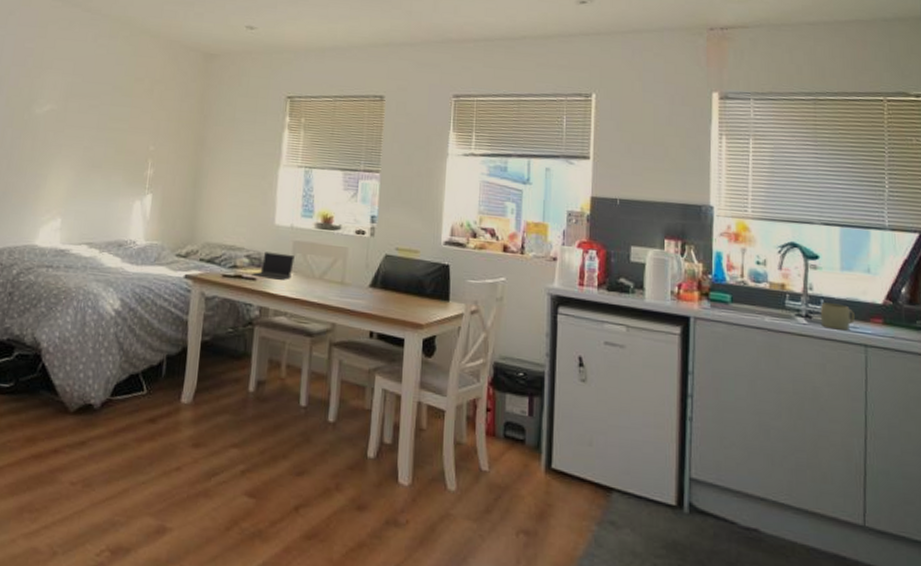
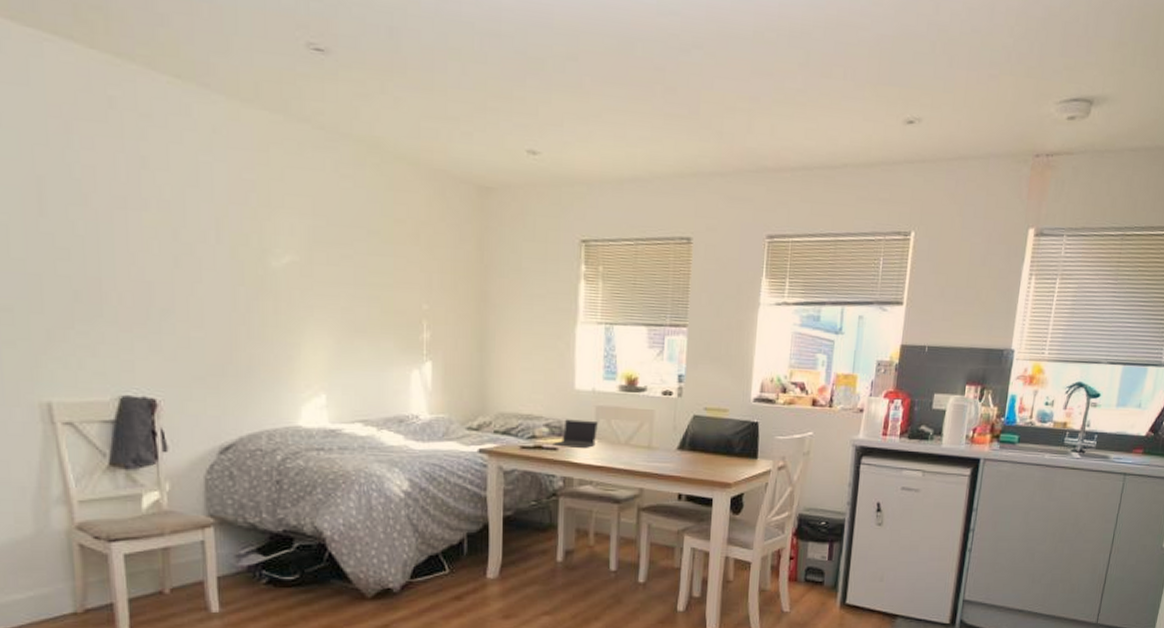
mug: present [820,302,855,331] -> none [1091,437,1121,462]

